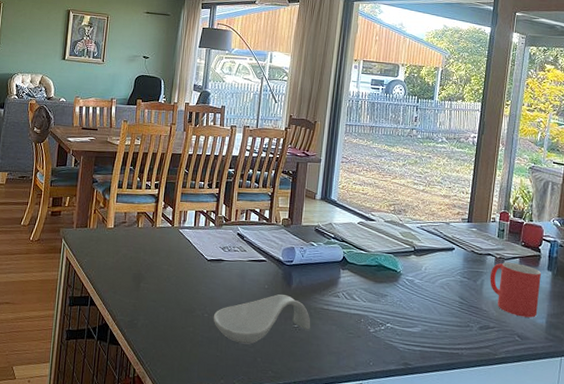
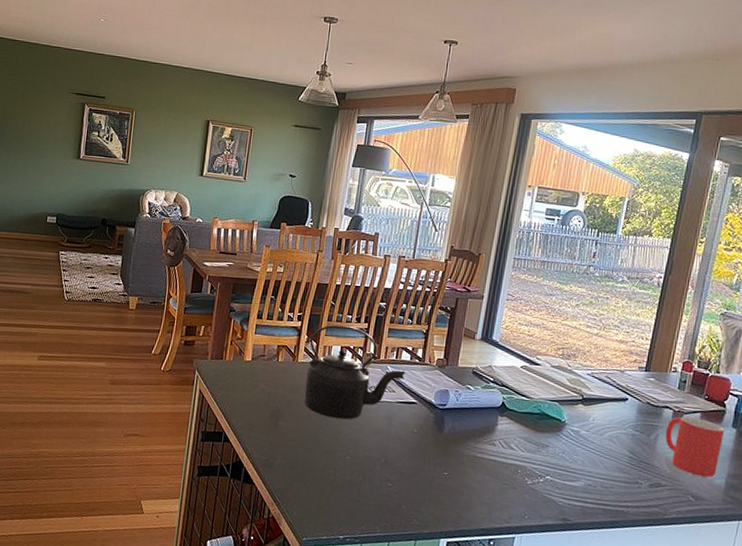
kettle: none [163,190,254,279] -> present [304,324,405,420]
spoon rest: present [213,294,311,344] -> none [355,439,463,491]

